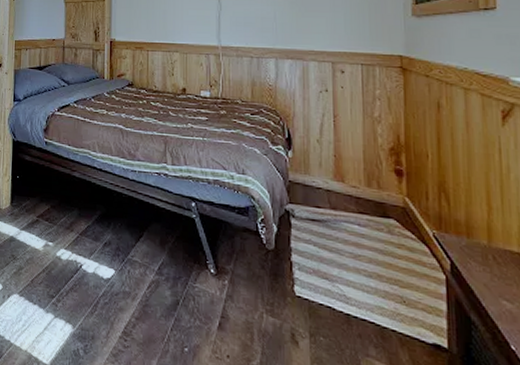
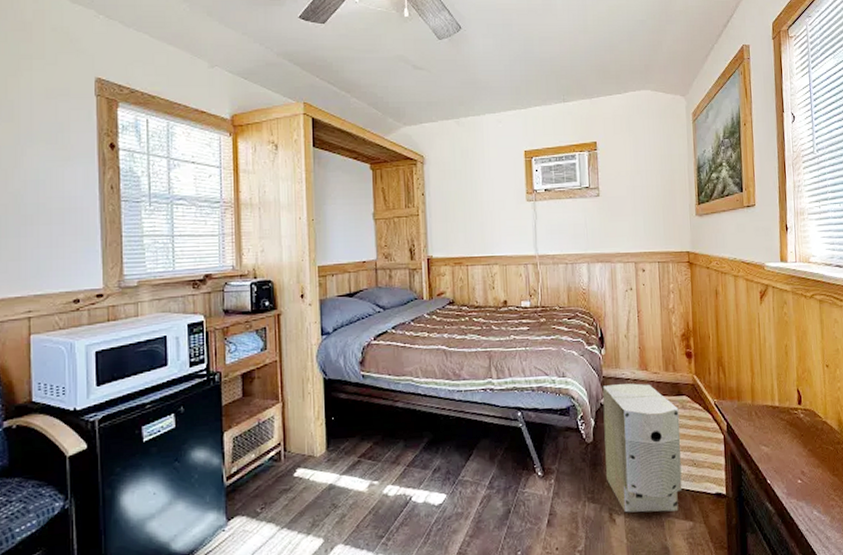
air purifier: none [287,191,386,352] -> present [602,383,682,513]

